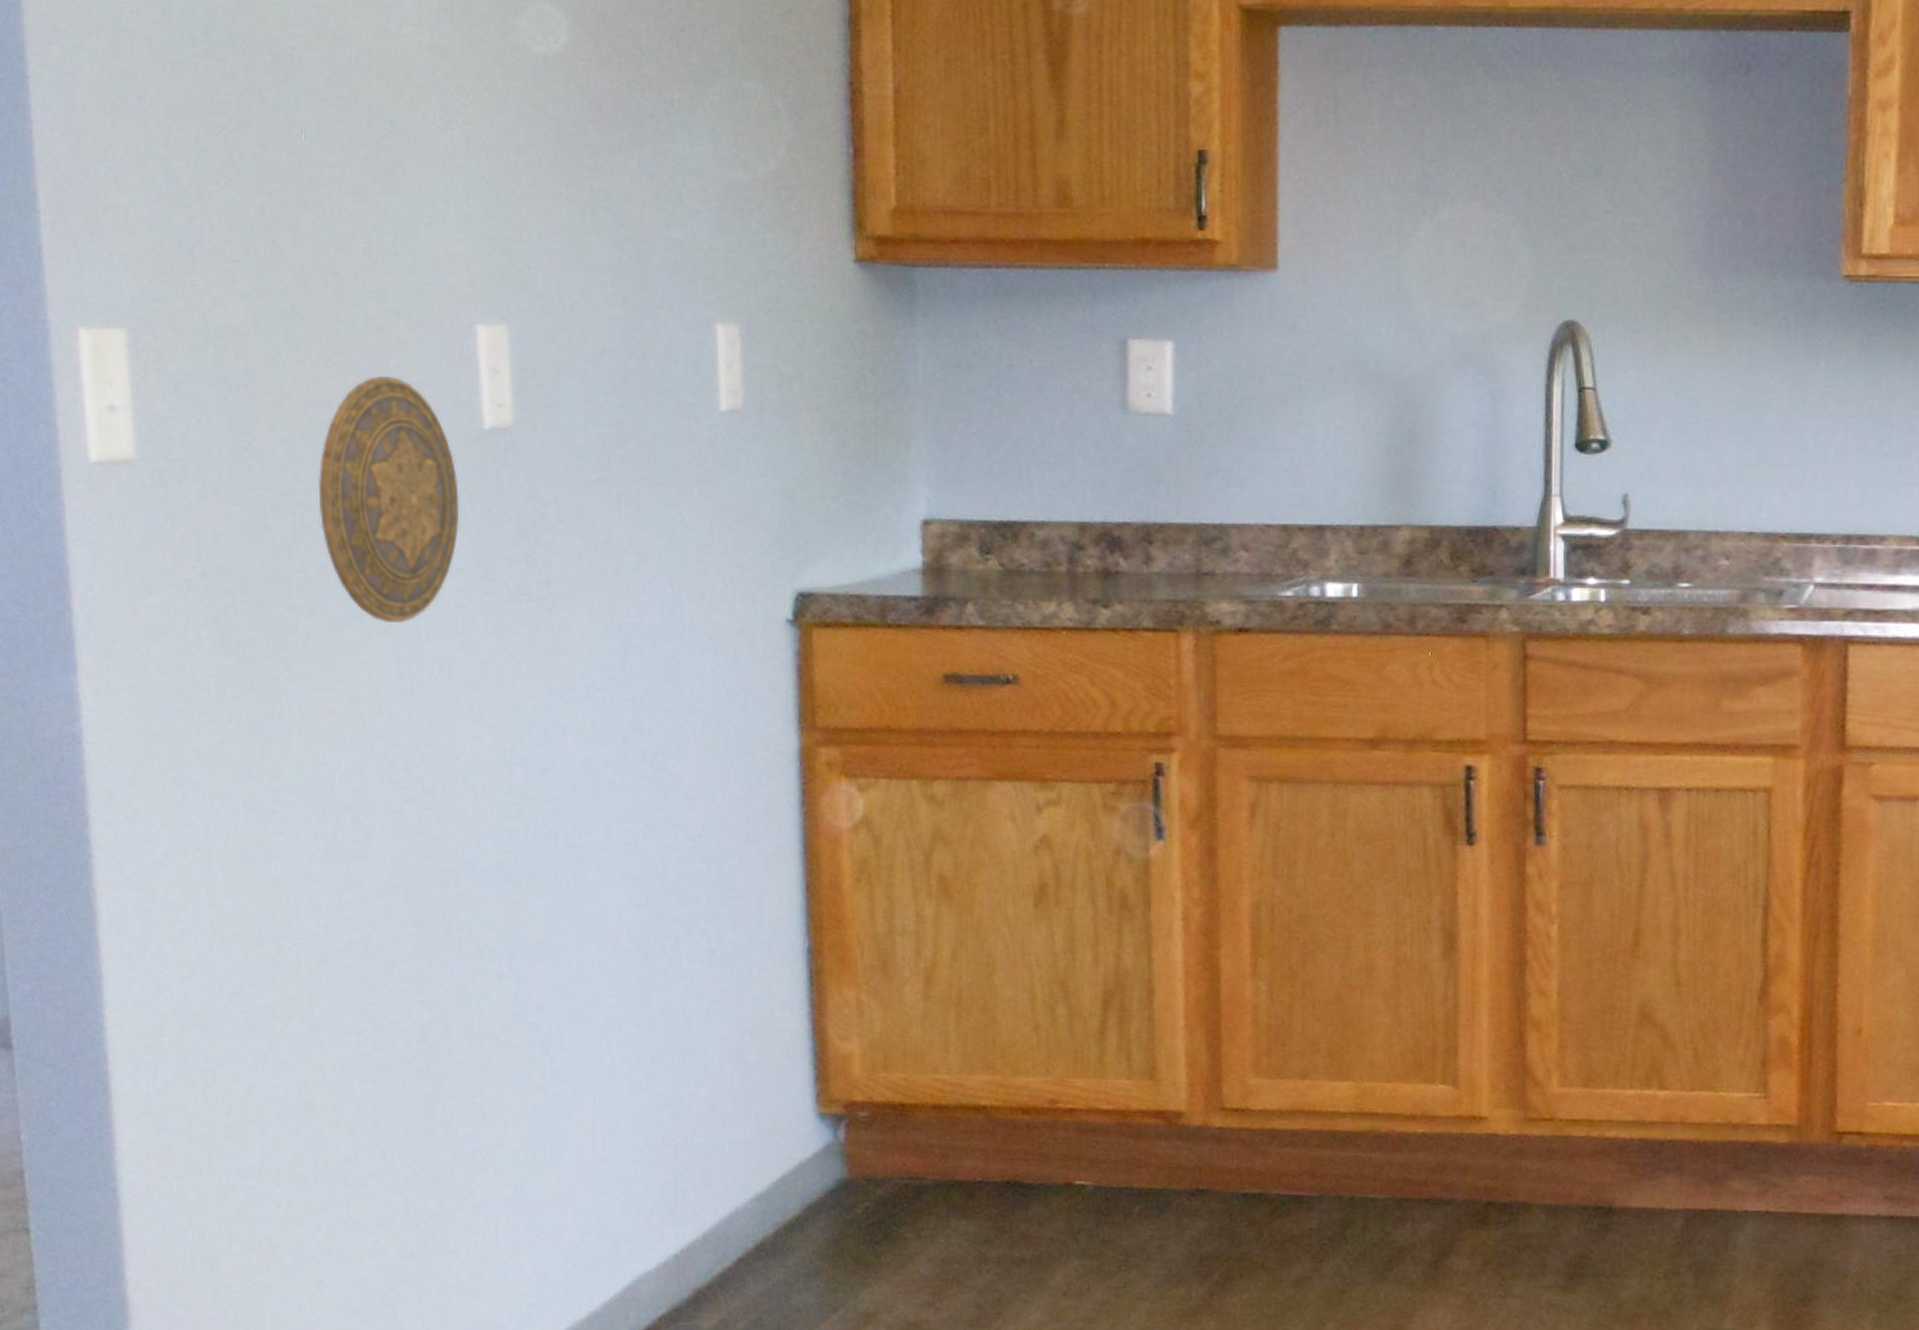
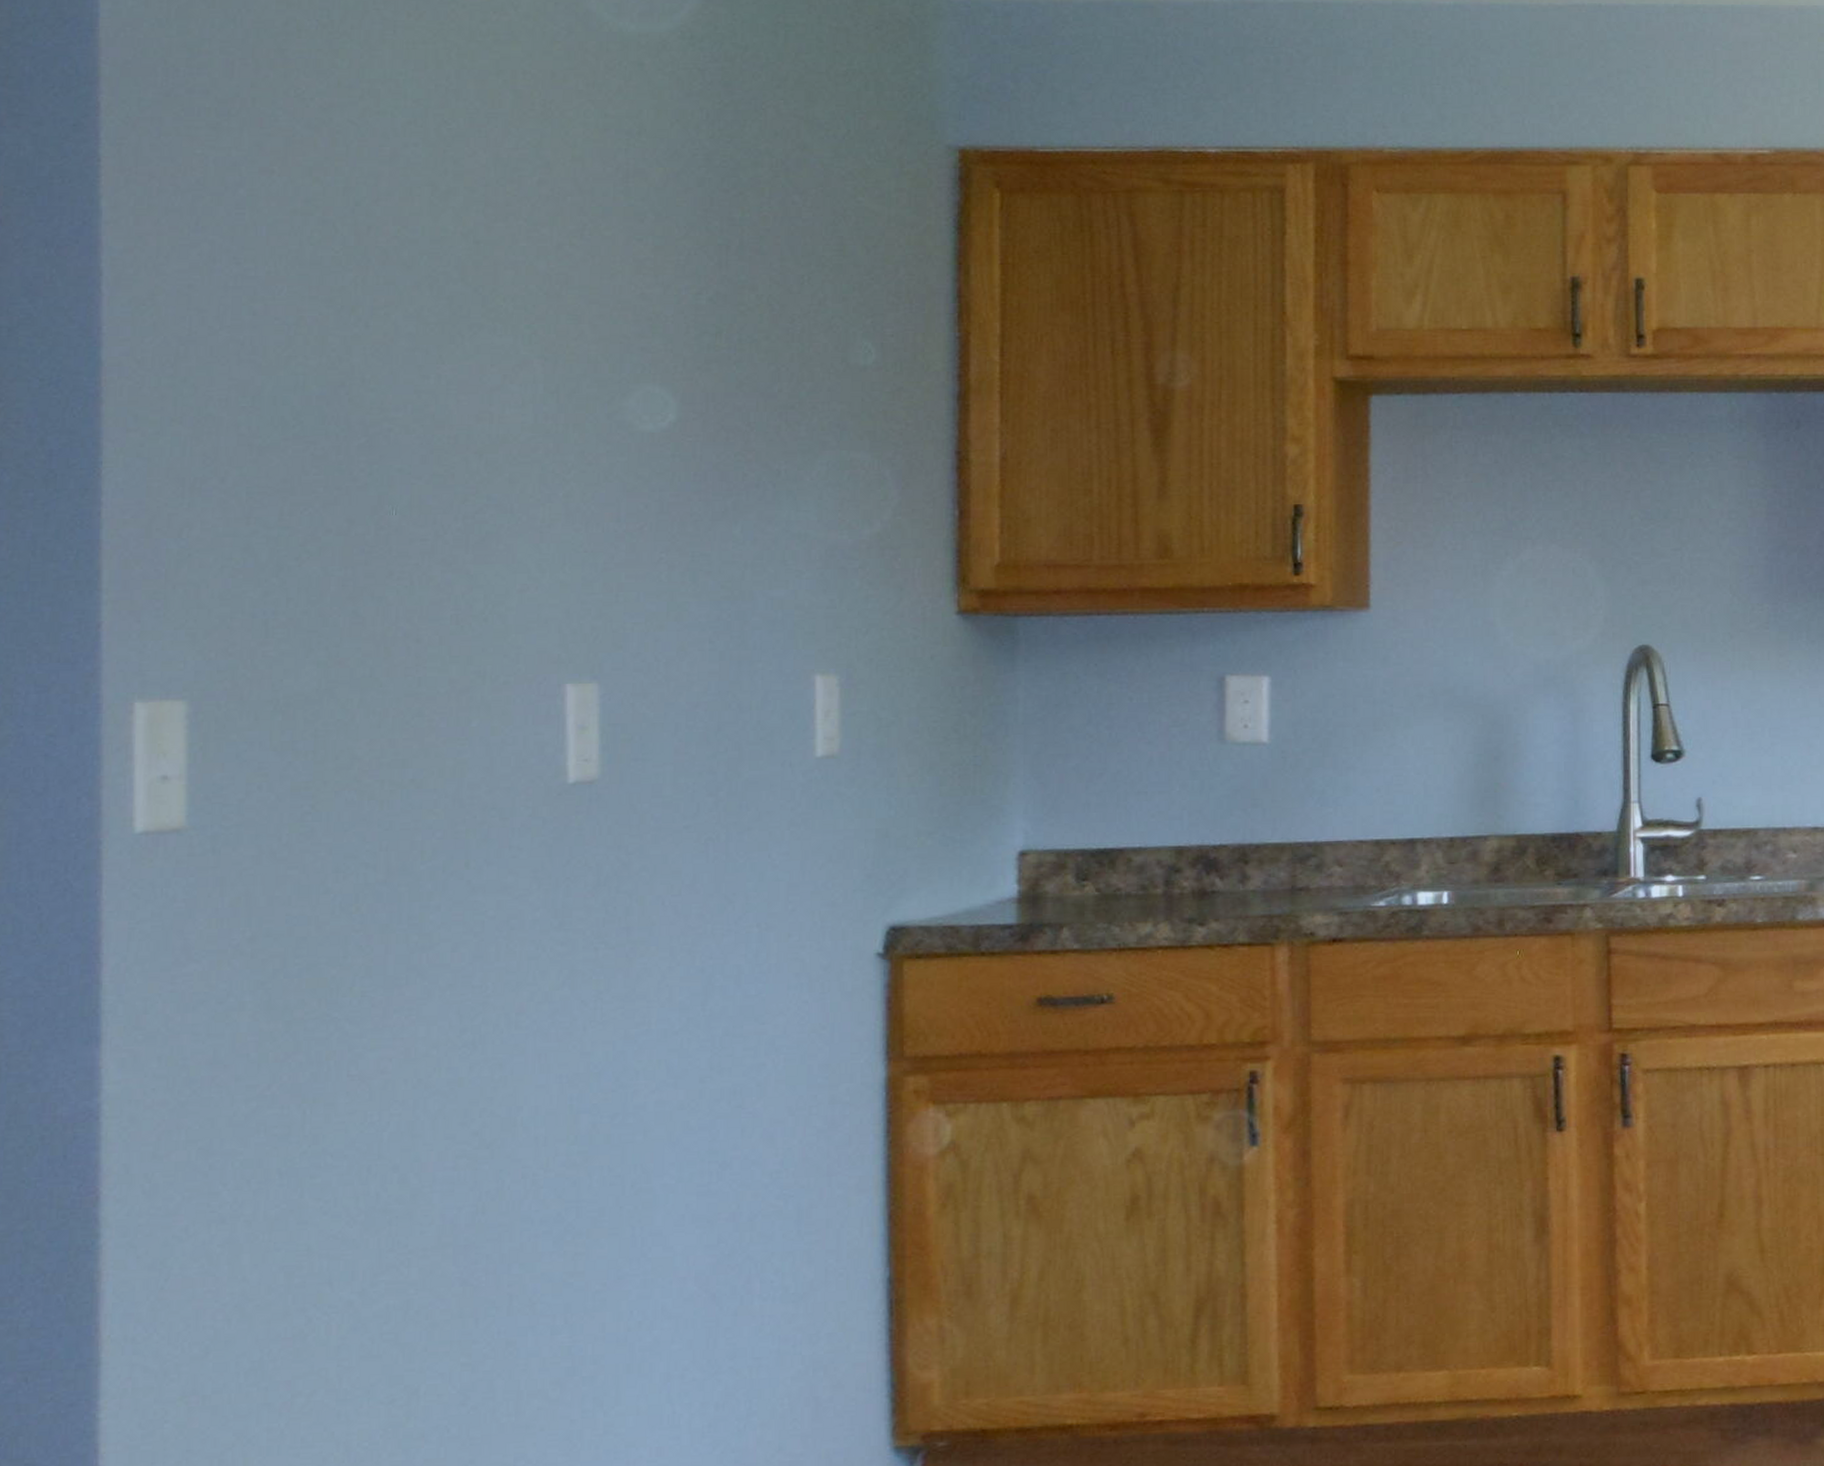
decorative plate: present [318,375,460,624] -> none [384,735,538,979]

